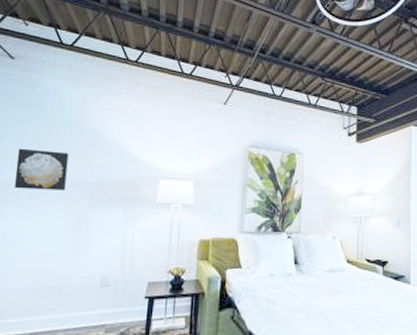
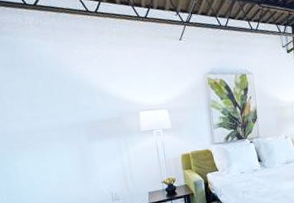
wall art: present [14,148,69,191] -> none [16,101,65,137]

